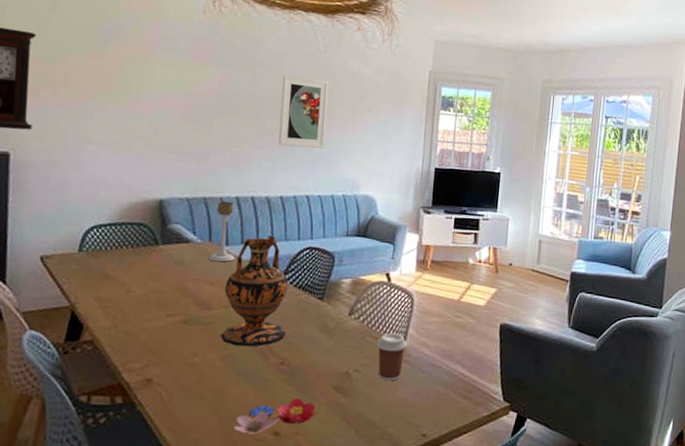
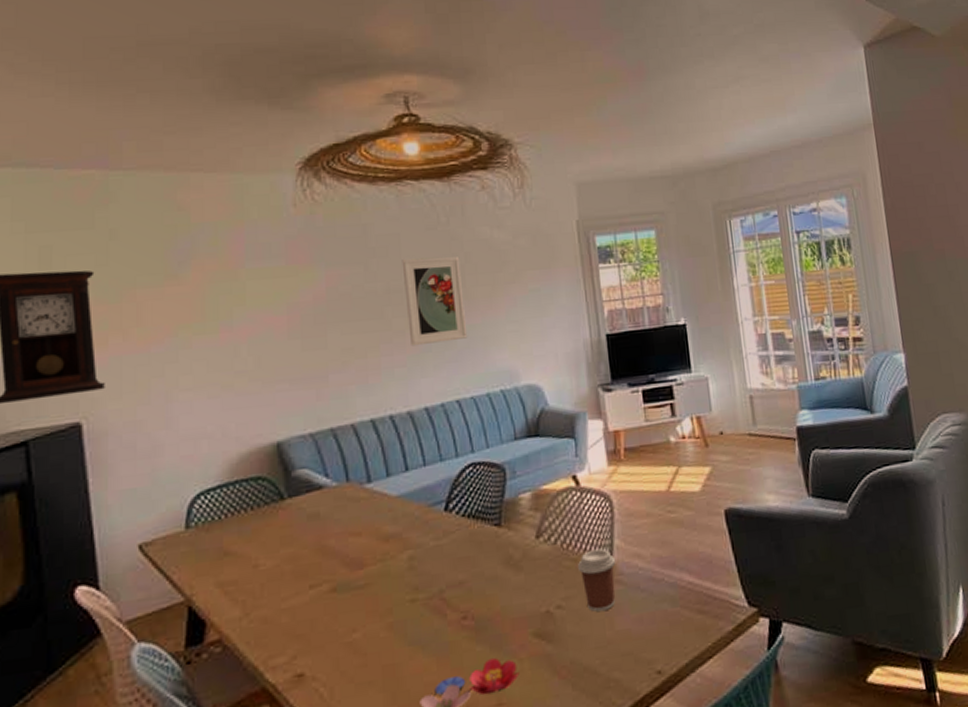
candle holder: present [209,201,235,263] -> none [349,427,382,507]
vase: present [221,236,289,347] -> none [375,458,462,608]

